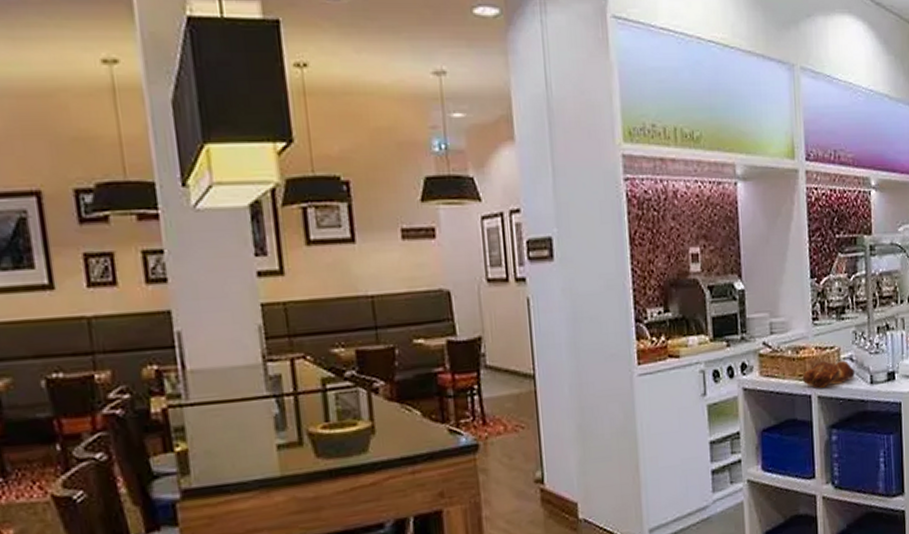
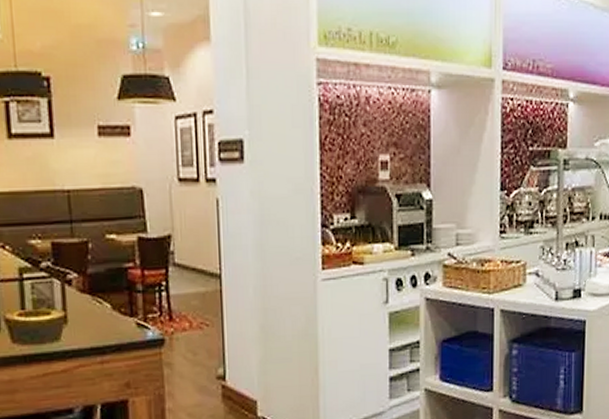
bread loaf: present [802,360,855,389] -> none [485,275,539,303]

